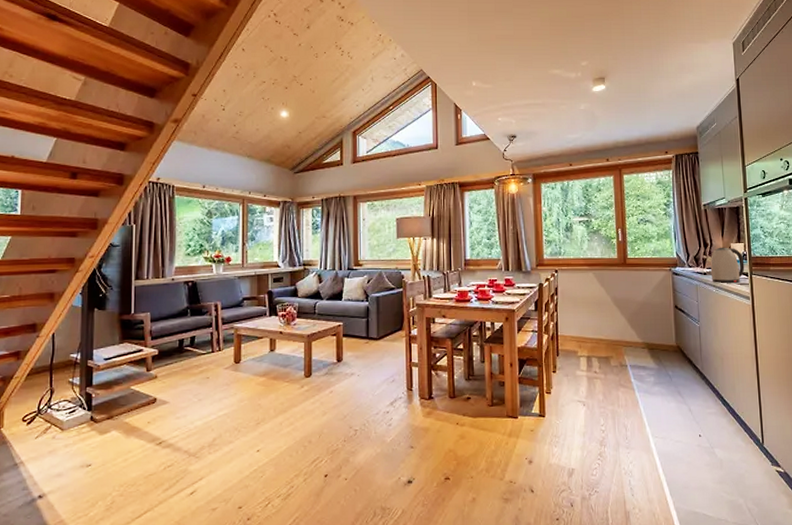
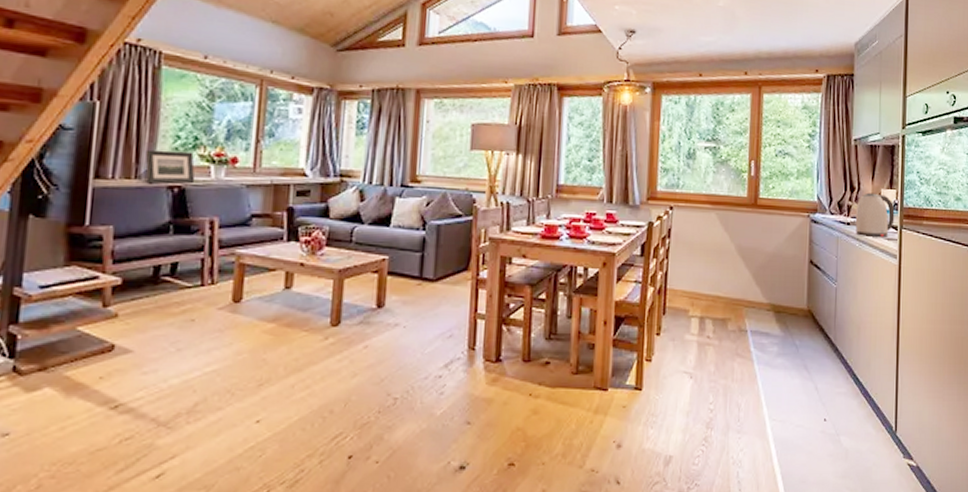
picture frame: none [167,256,203,281] -> present [145,149,196,185]

